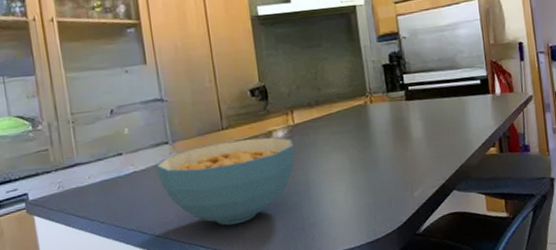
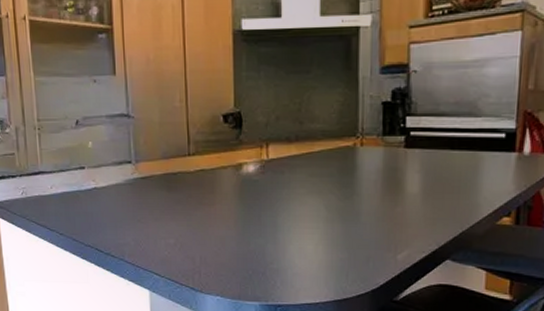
cereal bowl: present [156,137,294,226] -> none [117,170,265,258]

